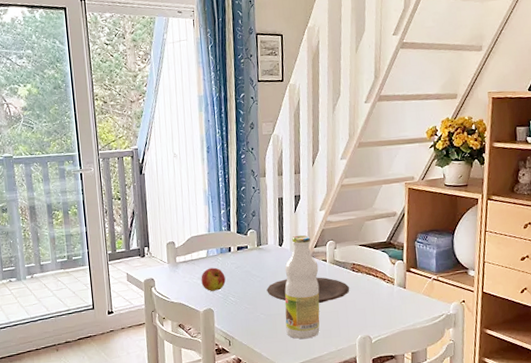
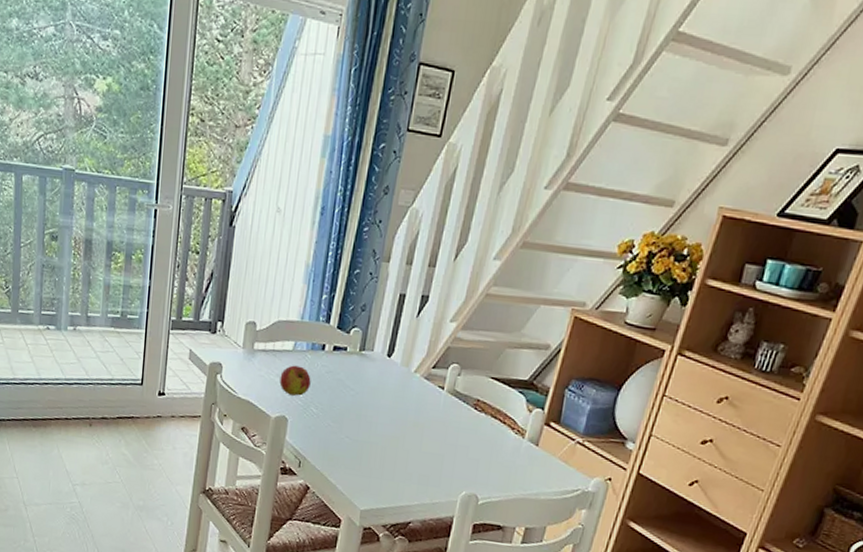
plate: present [266,277,350,303] -> none [359,400,466,441]
bottle: present [284,235,320,340] -> none [373,347,432,481]

